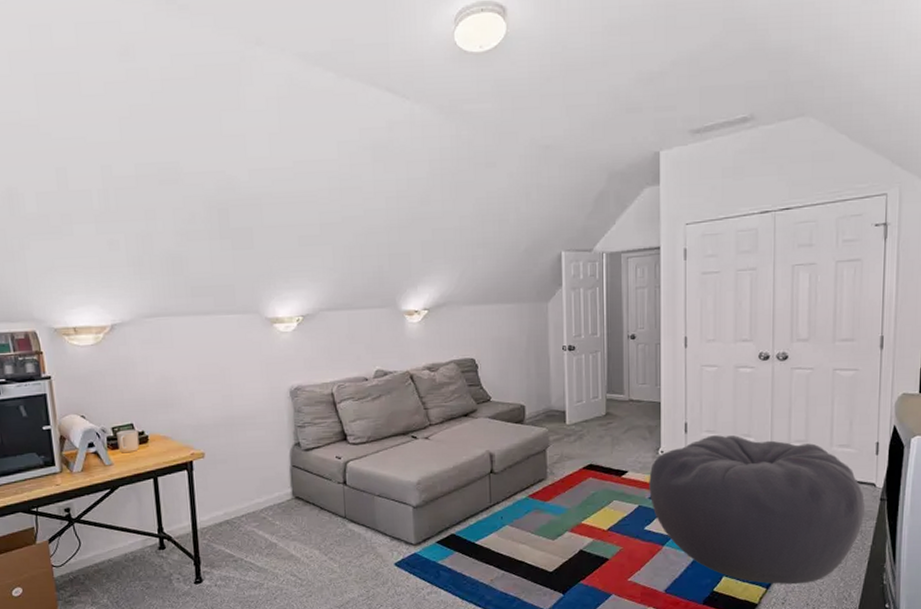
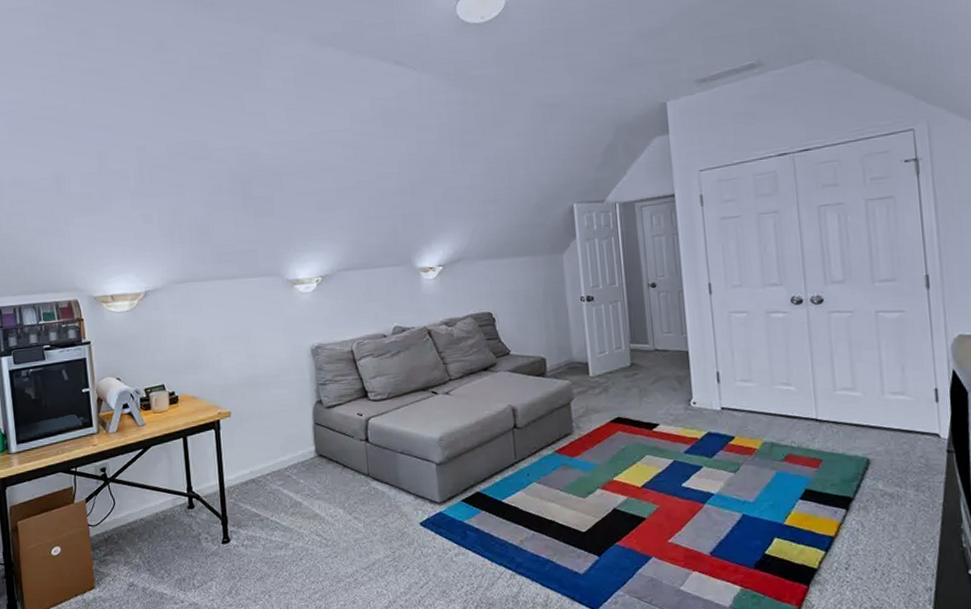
bean bag chair: present [649,435,865,585] -> none [682,384,930,547]

